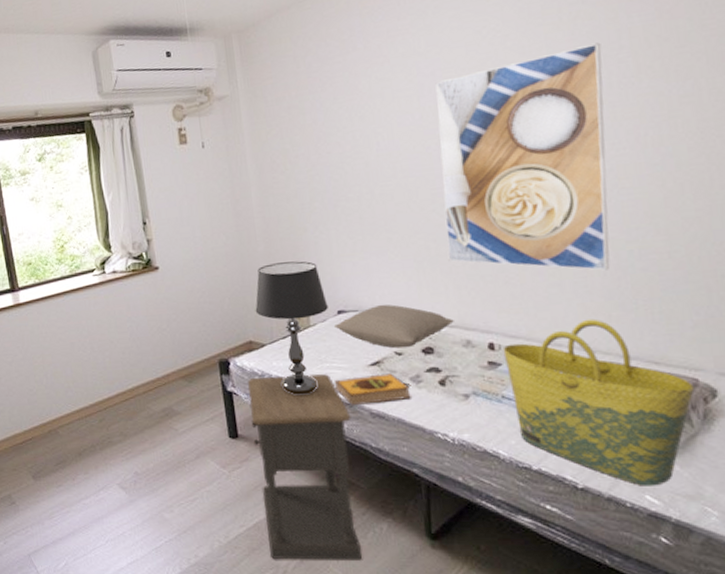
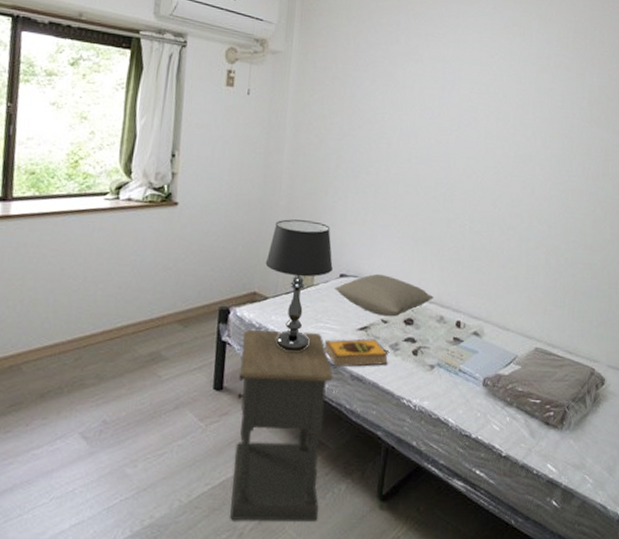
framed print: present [435,42,610,271] -> none [438,88,571,272]
tote bag: present [503,318,695,486] -> none [466,310,591,456]

